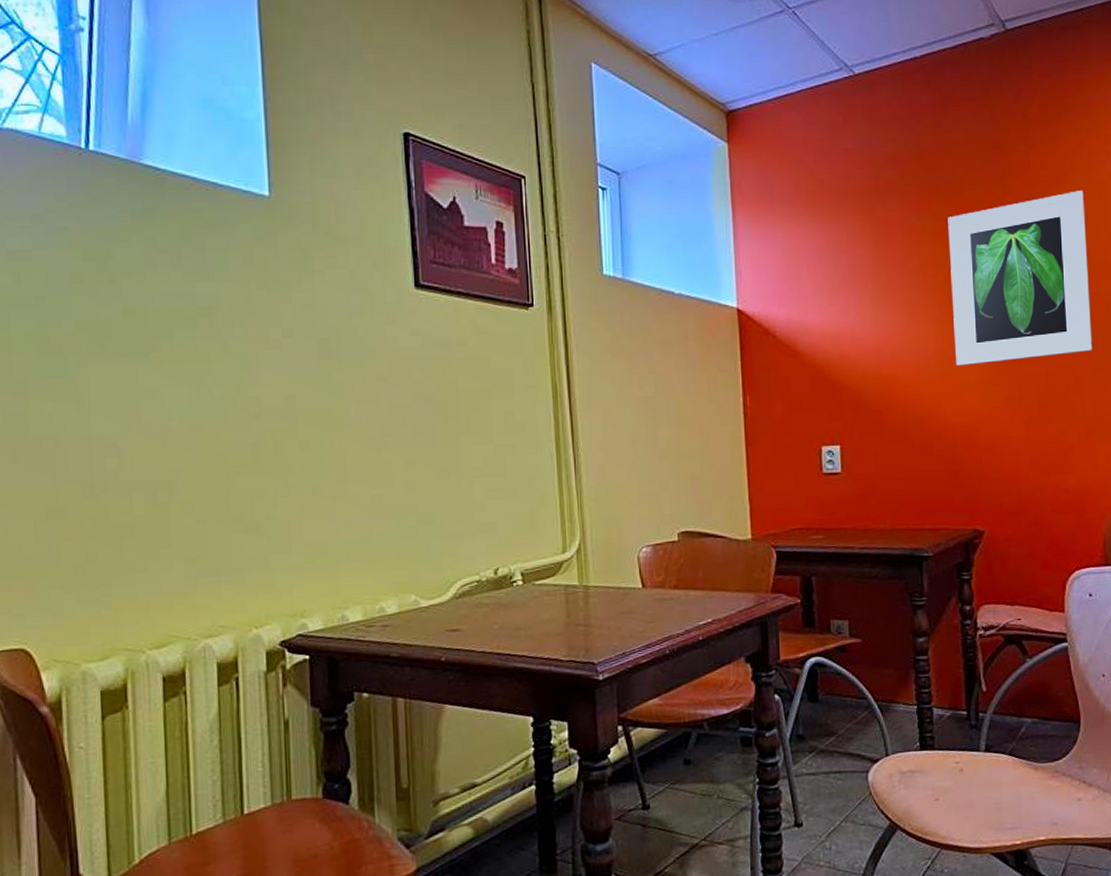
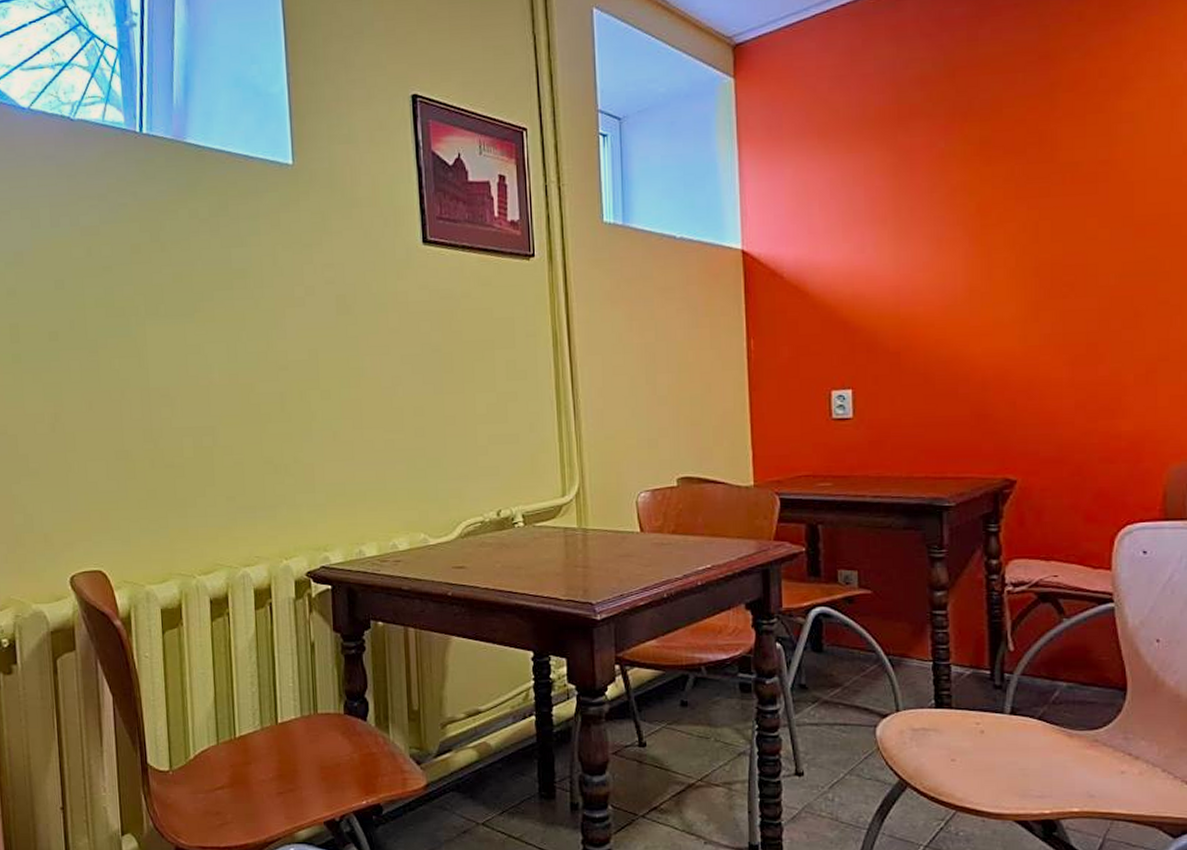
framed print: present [948,190,1093,366] -> none [982,98,1158,303]

